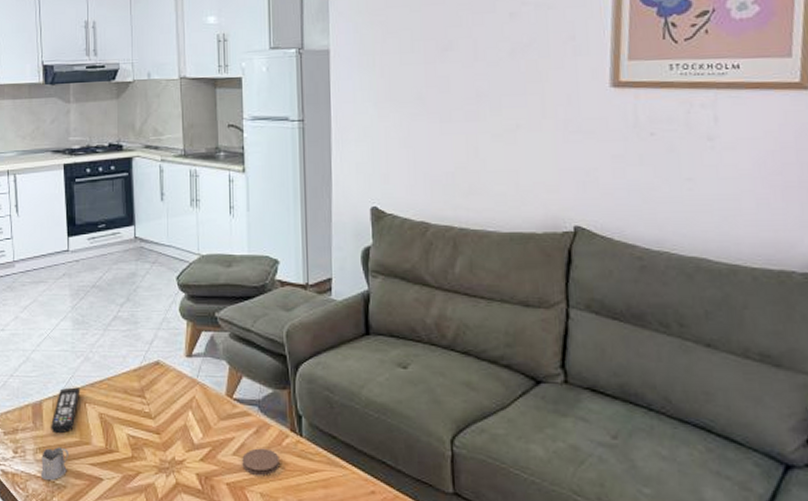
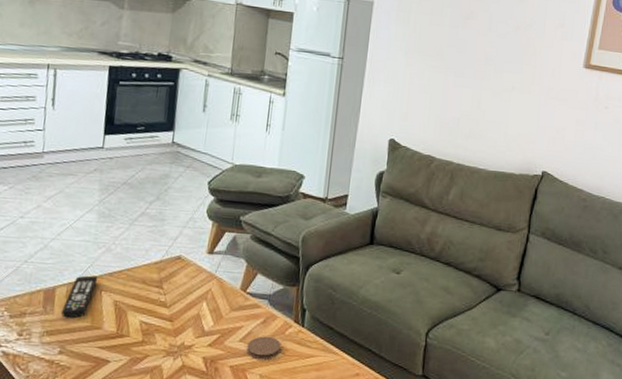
tea glass holder: present [40,447,68,481] -> none [44,331,77,363]

